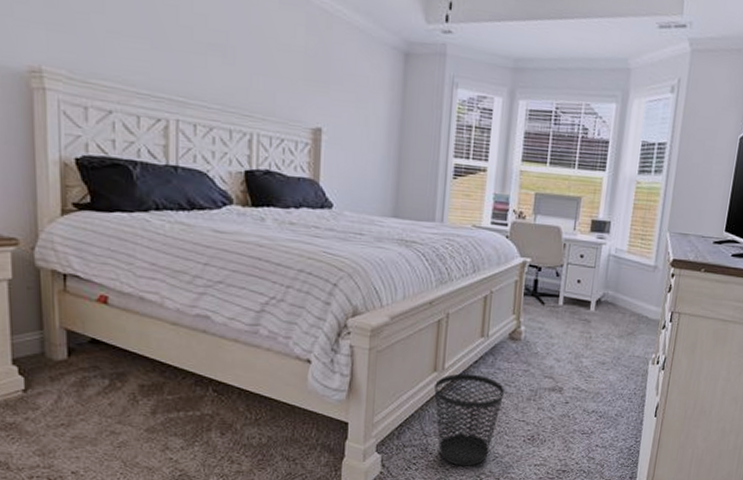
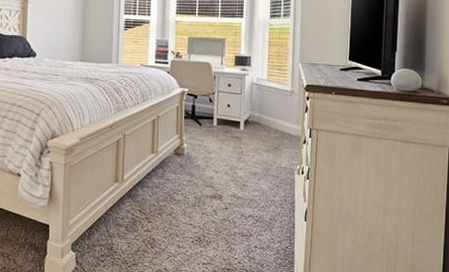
wastebasket: present [434,373,504,466] -> none [116,184,173,264]

